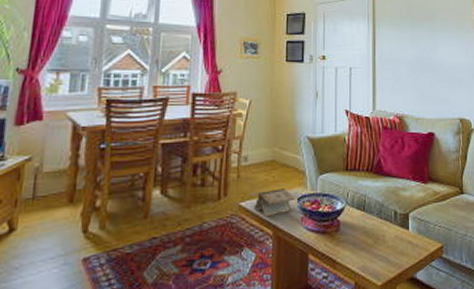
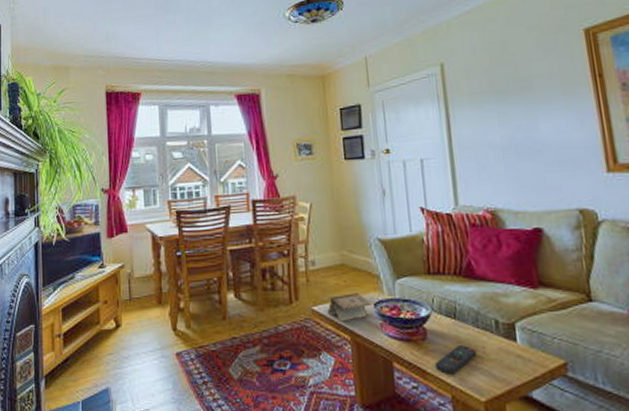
remote control: none [343,235,378,262] -> present [434,345,477,374]

